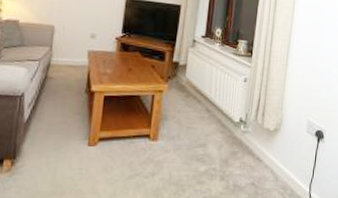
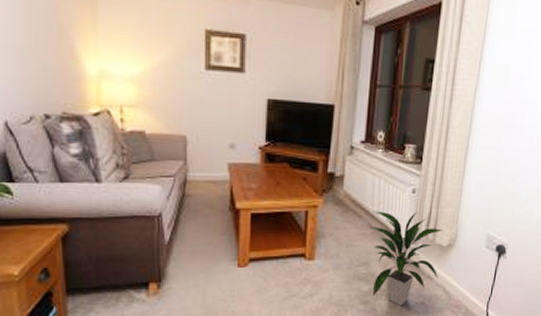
indoor plant: none [207,96,269,186] -> present [370,211,442,305]

